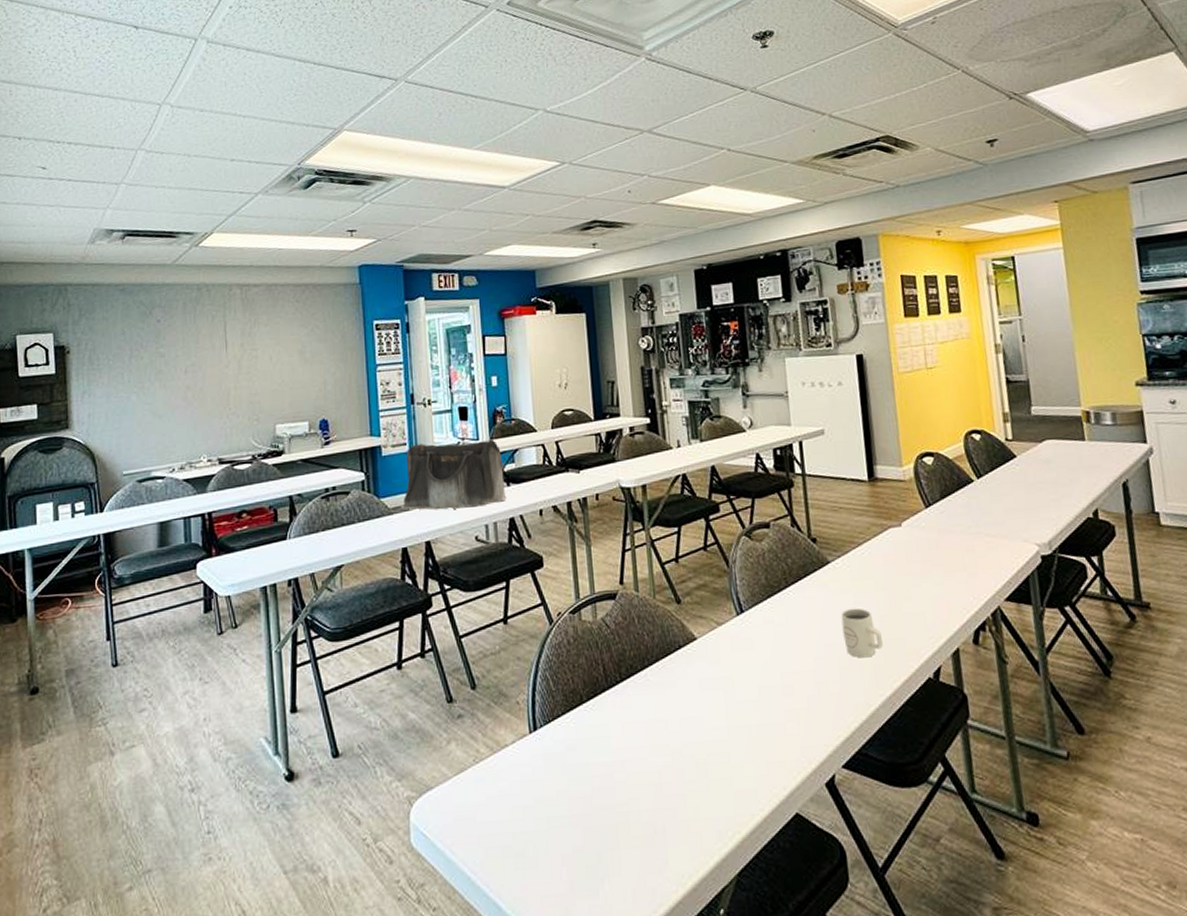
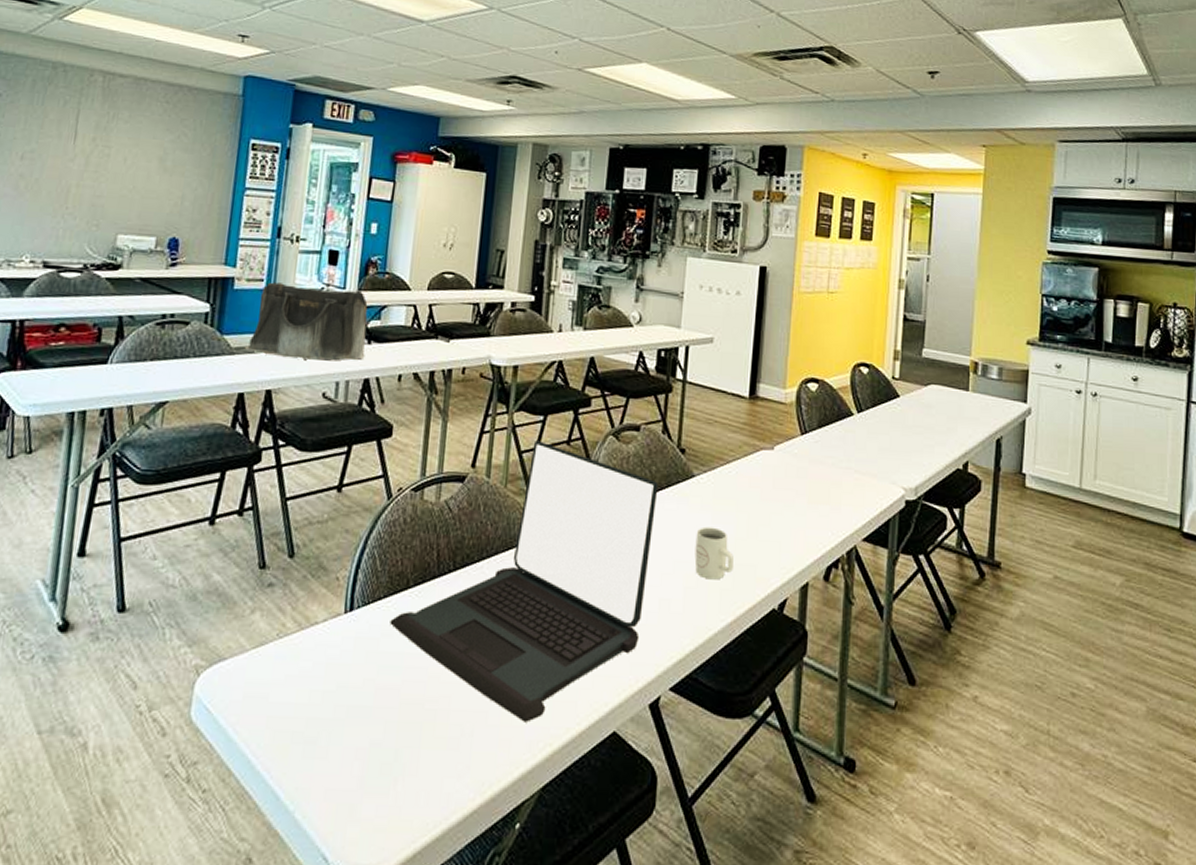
laptop: none [571,550,805,814] -> present [390,440,659,722]

